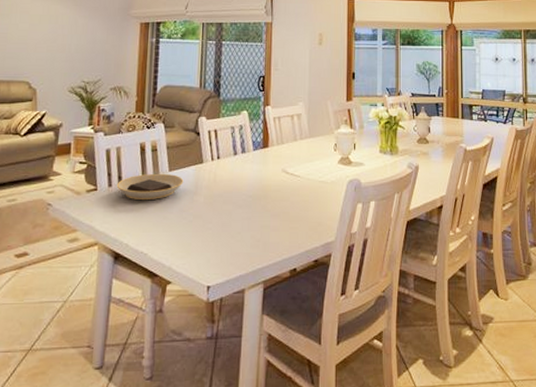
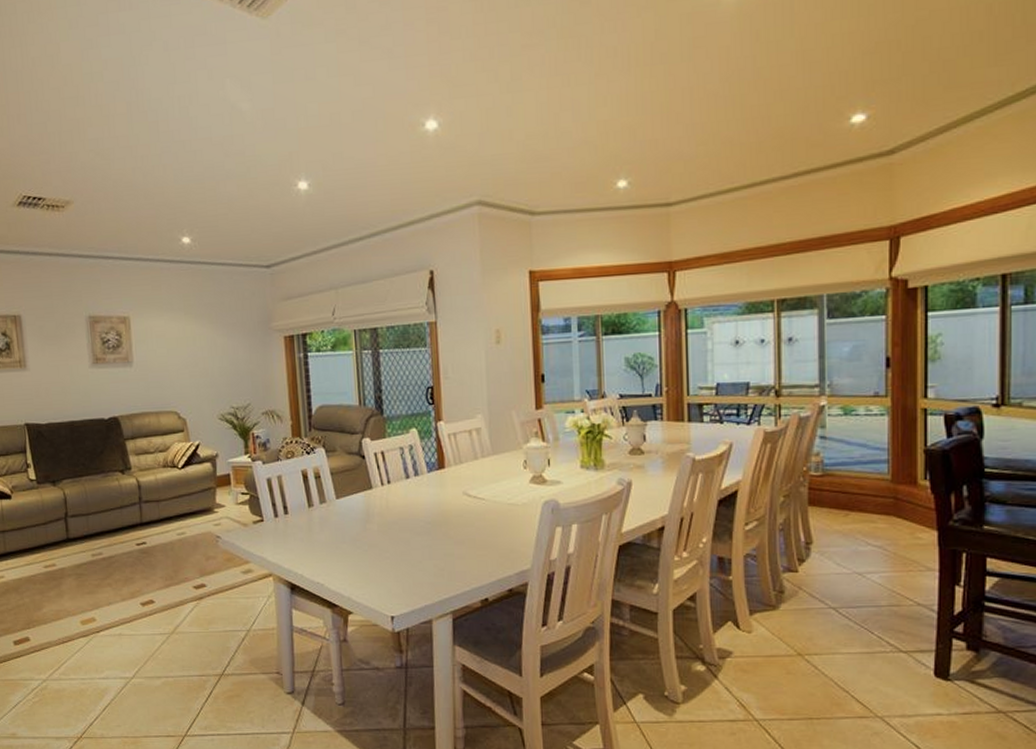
plate: present [116,173,184,201] -> none [283,501,353,531]

